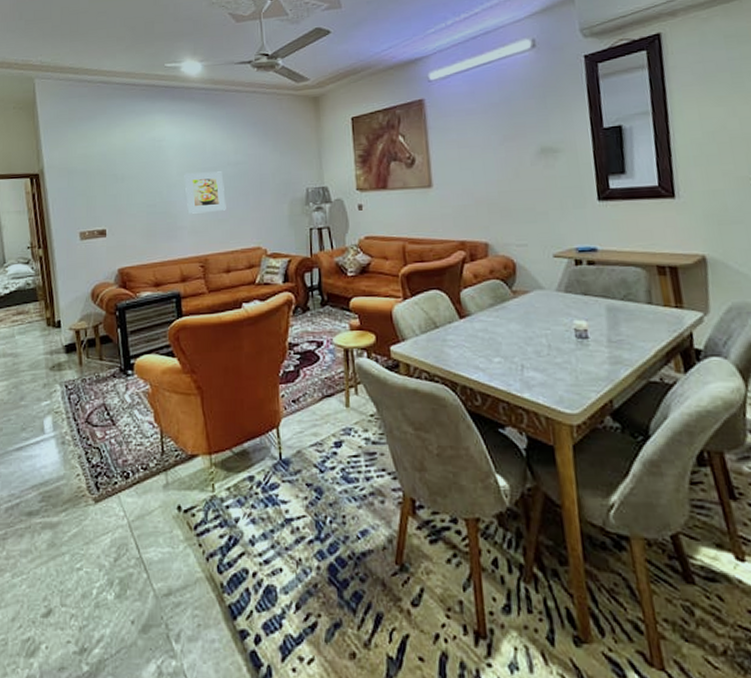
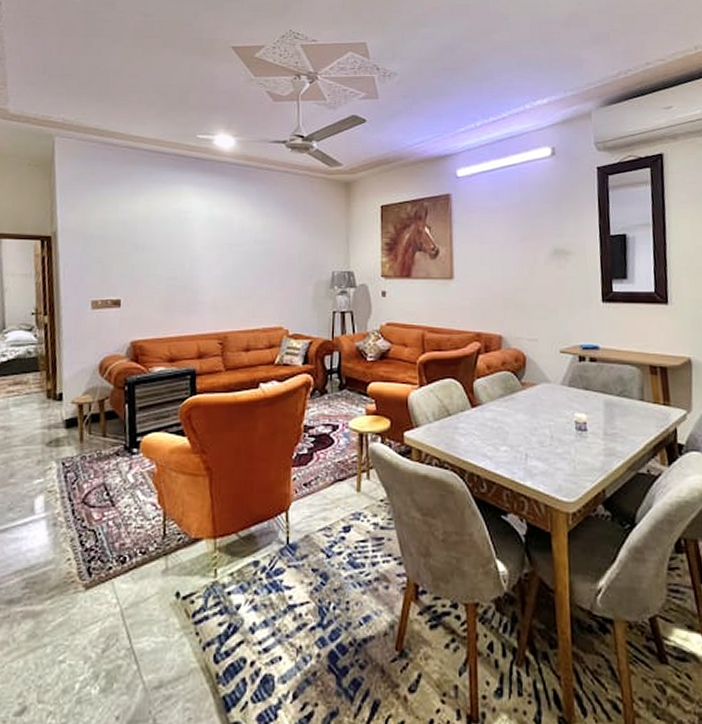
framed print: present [184,171,226,214] -> none [208,248,250,289]

